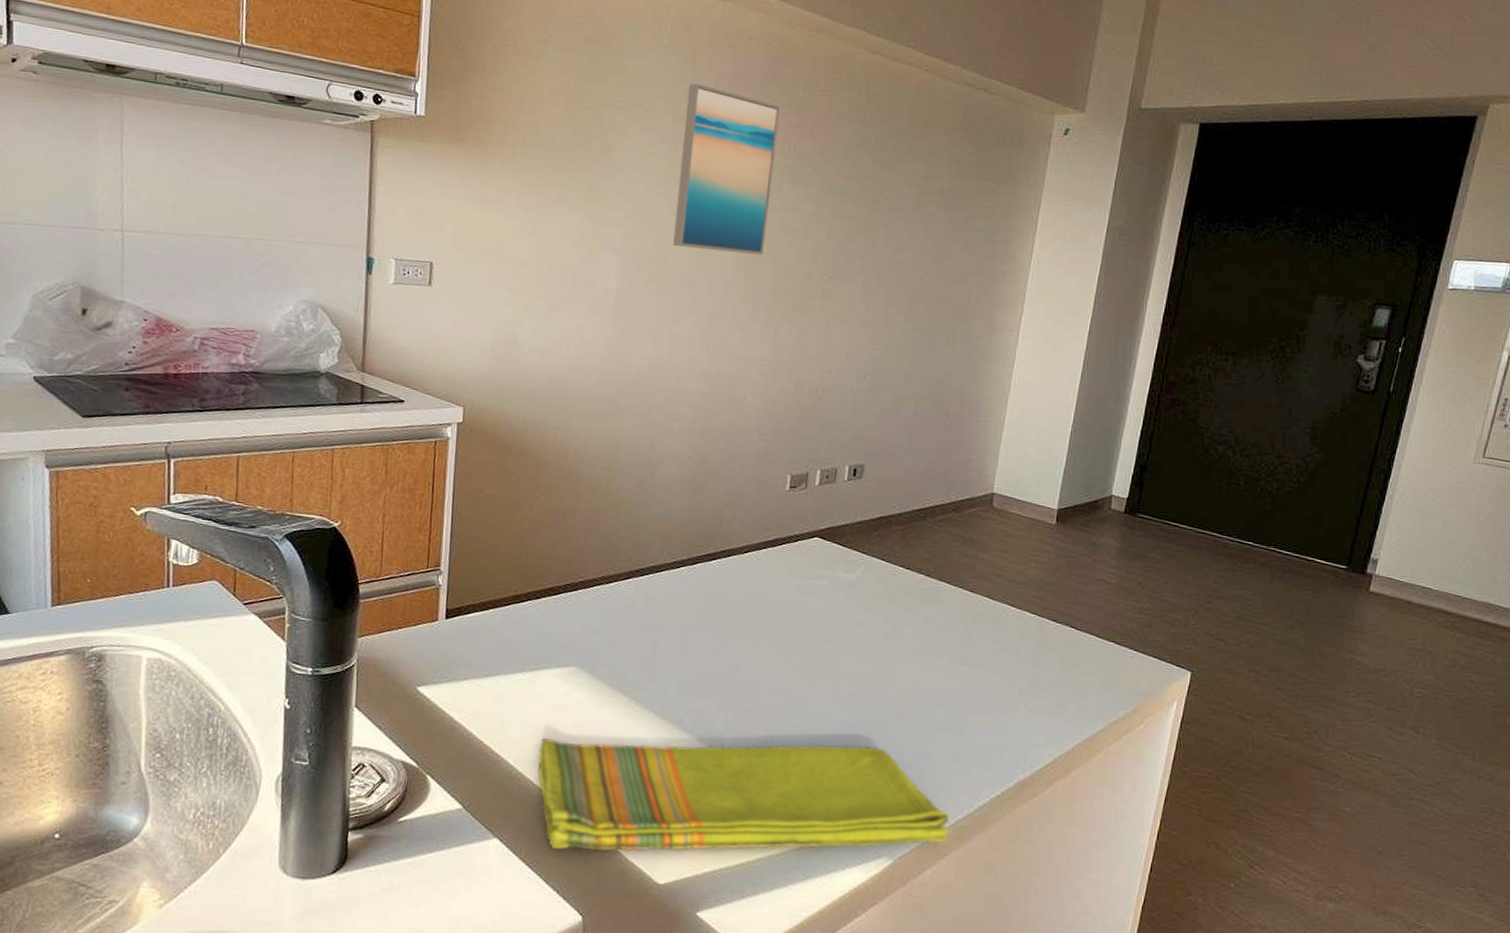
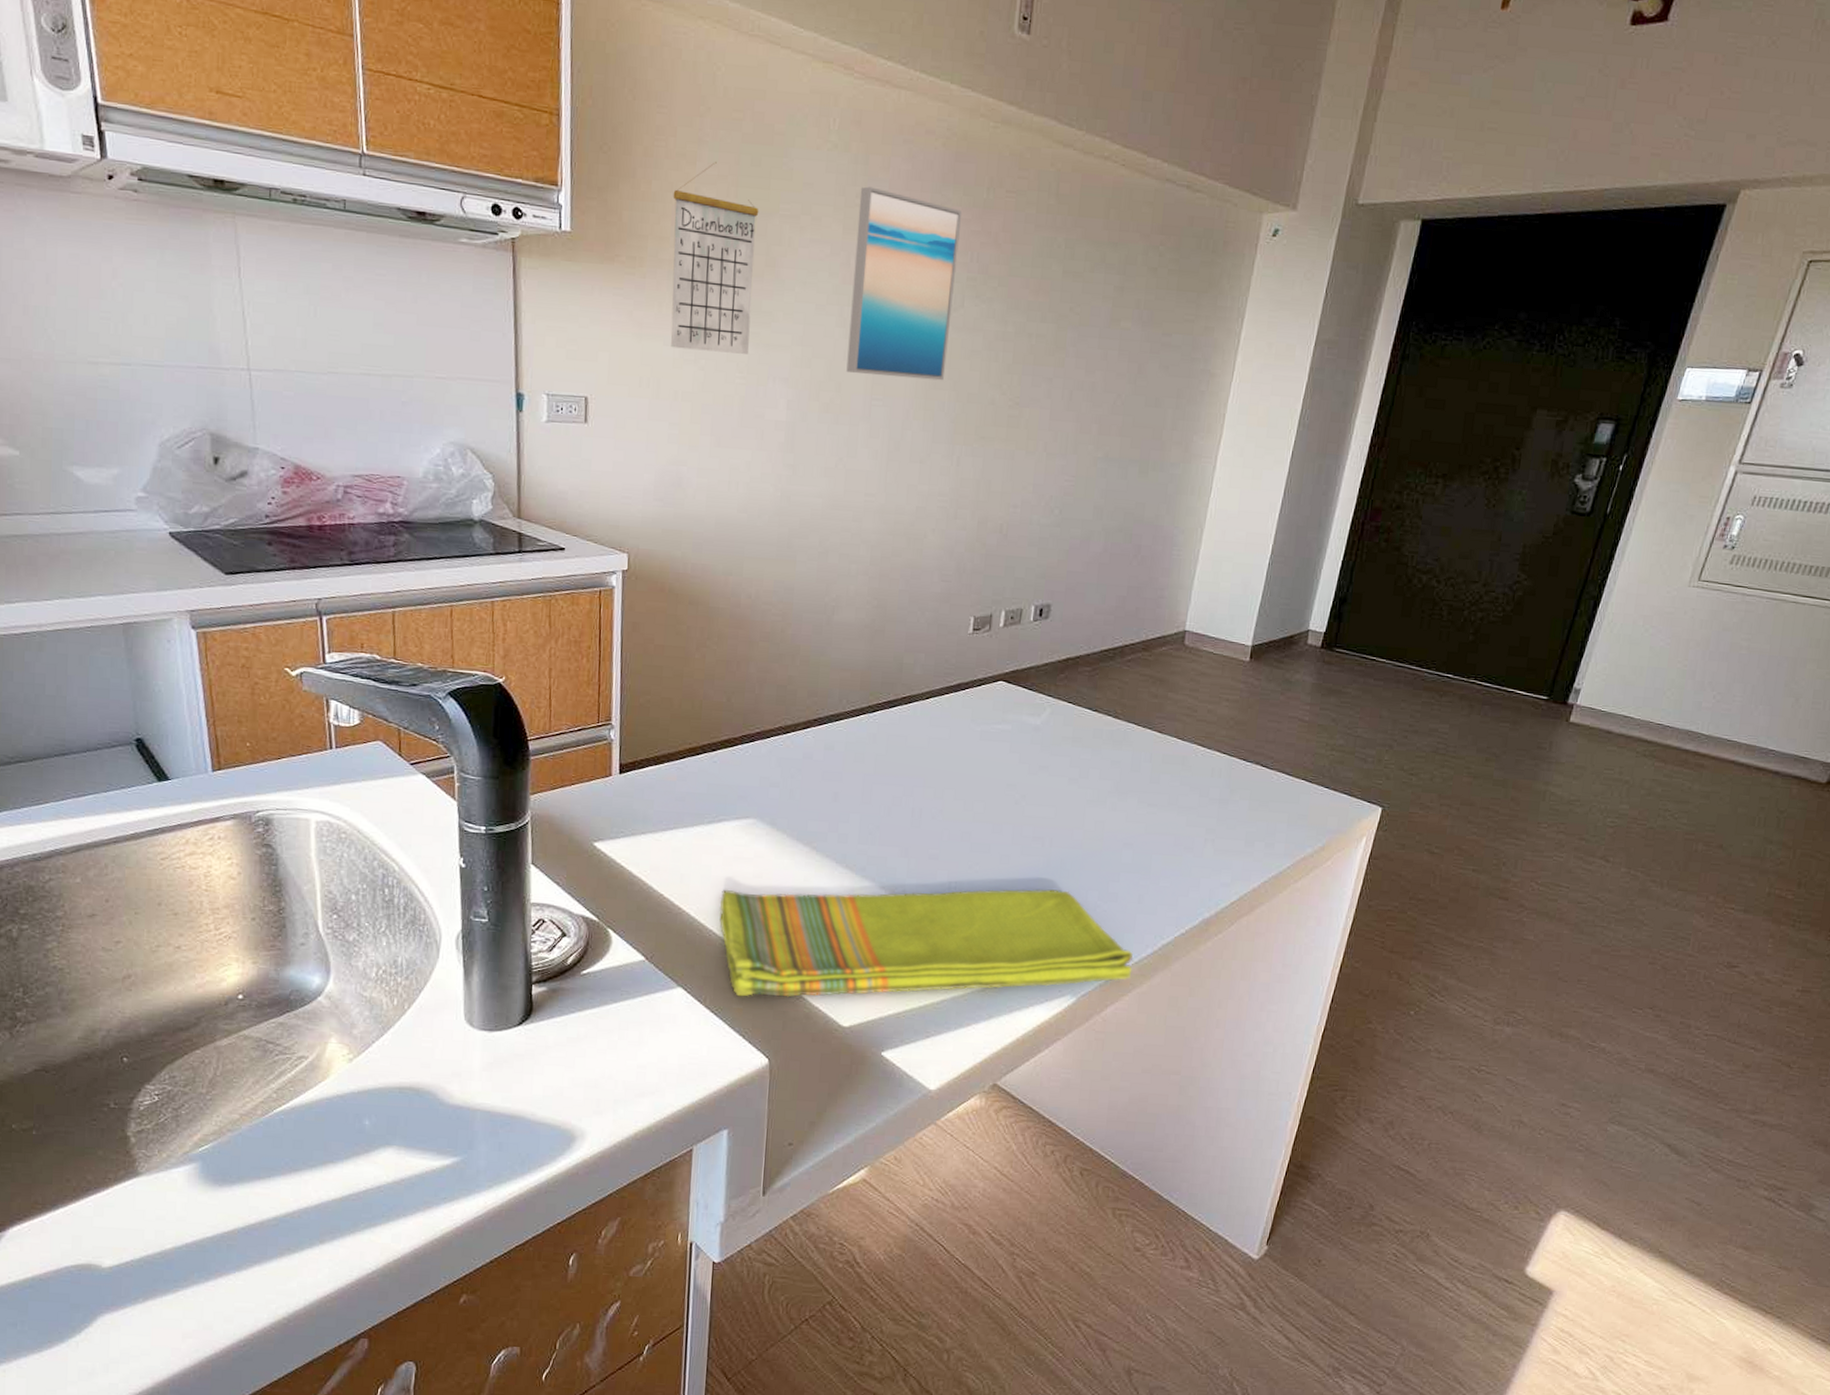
calendar: none [512,59,597,228] -> present [670,162,759,354]

